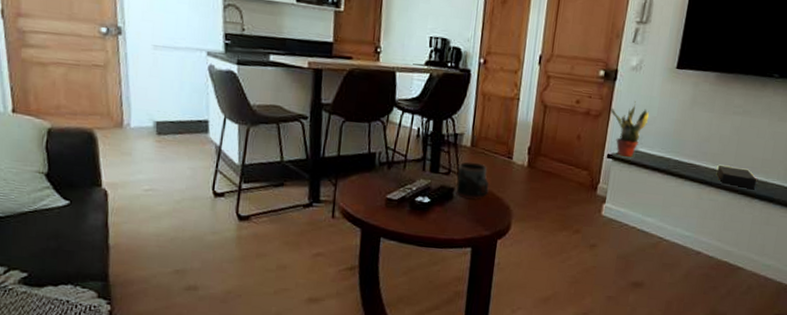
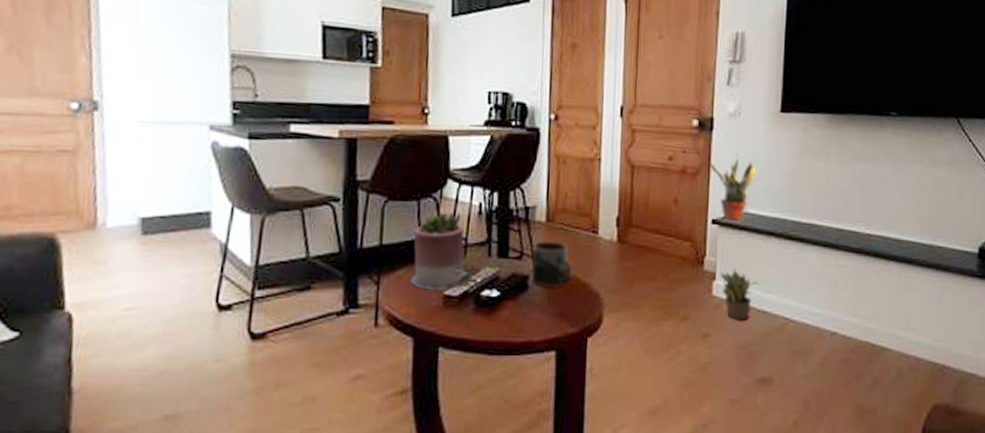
succulent planter: none [360,133,410,195] -> present [410,211,473,291]
potted plant: none [610,195,642,237] -> present [721,269,759,321]
game console: present [717,166,756,190] -> none [843,224,889,250]

